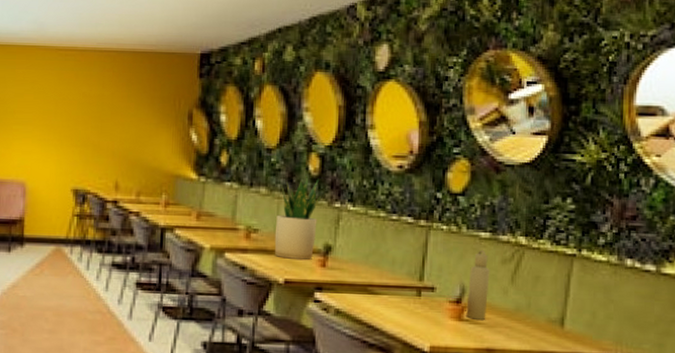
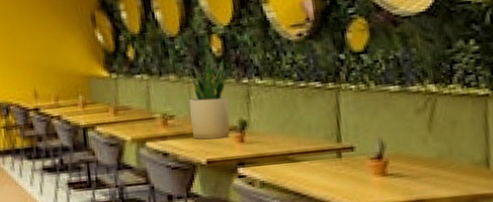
bottle: present [466,250,490,321] -> none [385,103,410,174]

